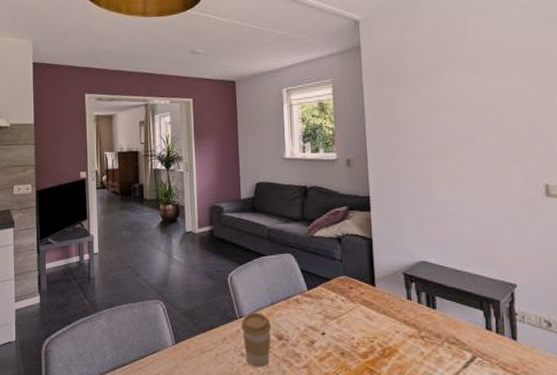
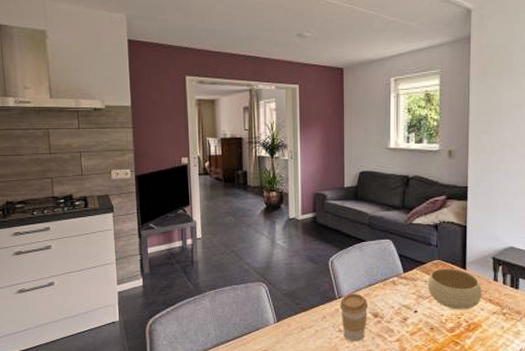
bowl: none [334,285,396,333] -> present [427,268,482,310]

